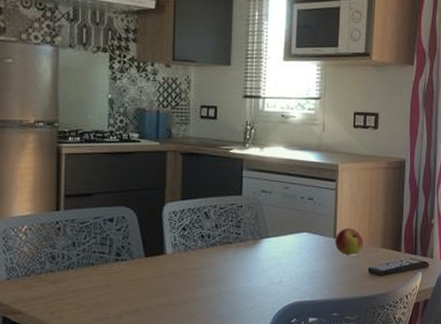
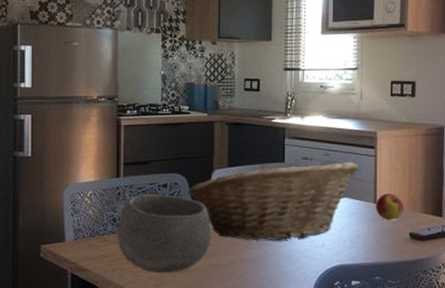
bowl: none [56,229,162,314] -> present [117,194,211,273]
fruit basket: none [136,195,319,277] -> present [188,161,359,240]

